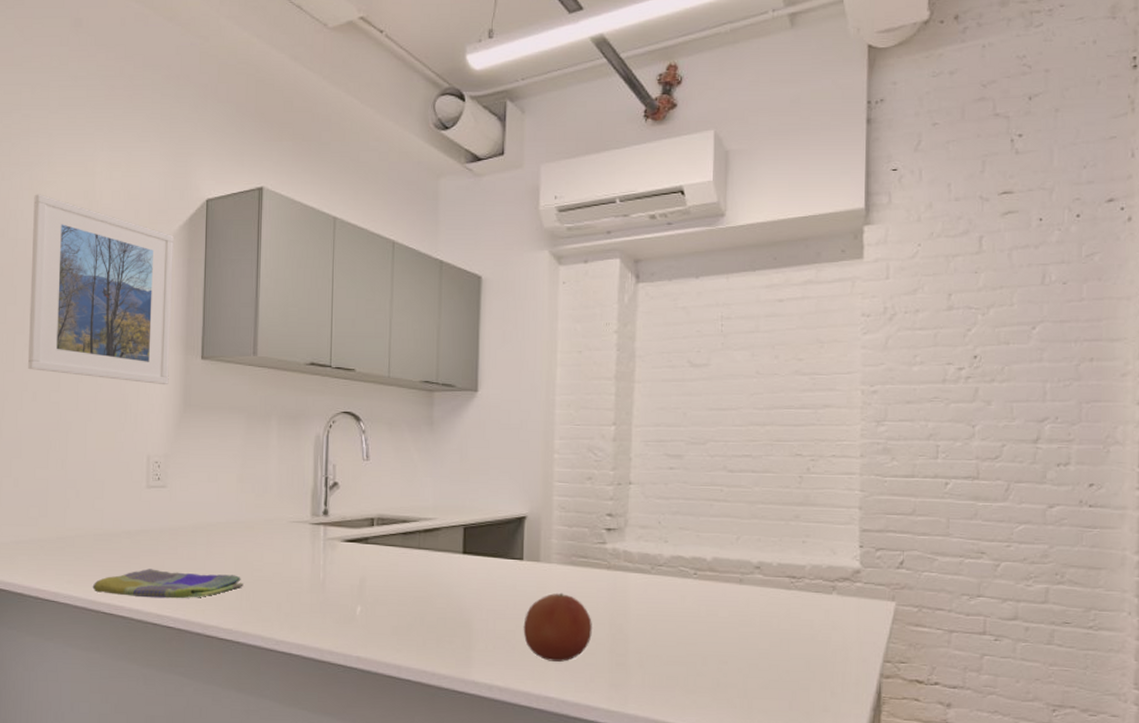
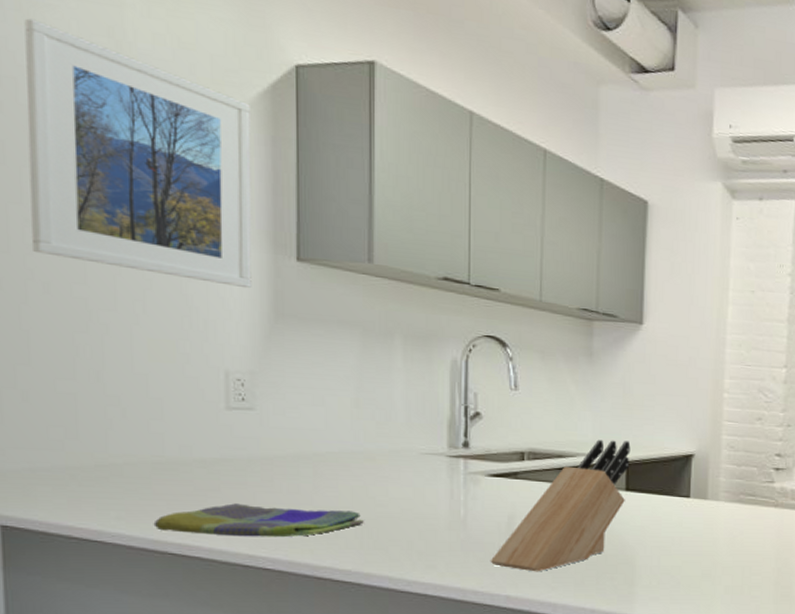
knife block: none [344,504,467,634] -> present [490,439,631,572]
fruit: present [523,592,592,662] -> none [689,529,759,595]

